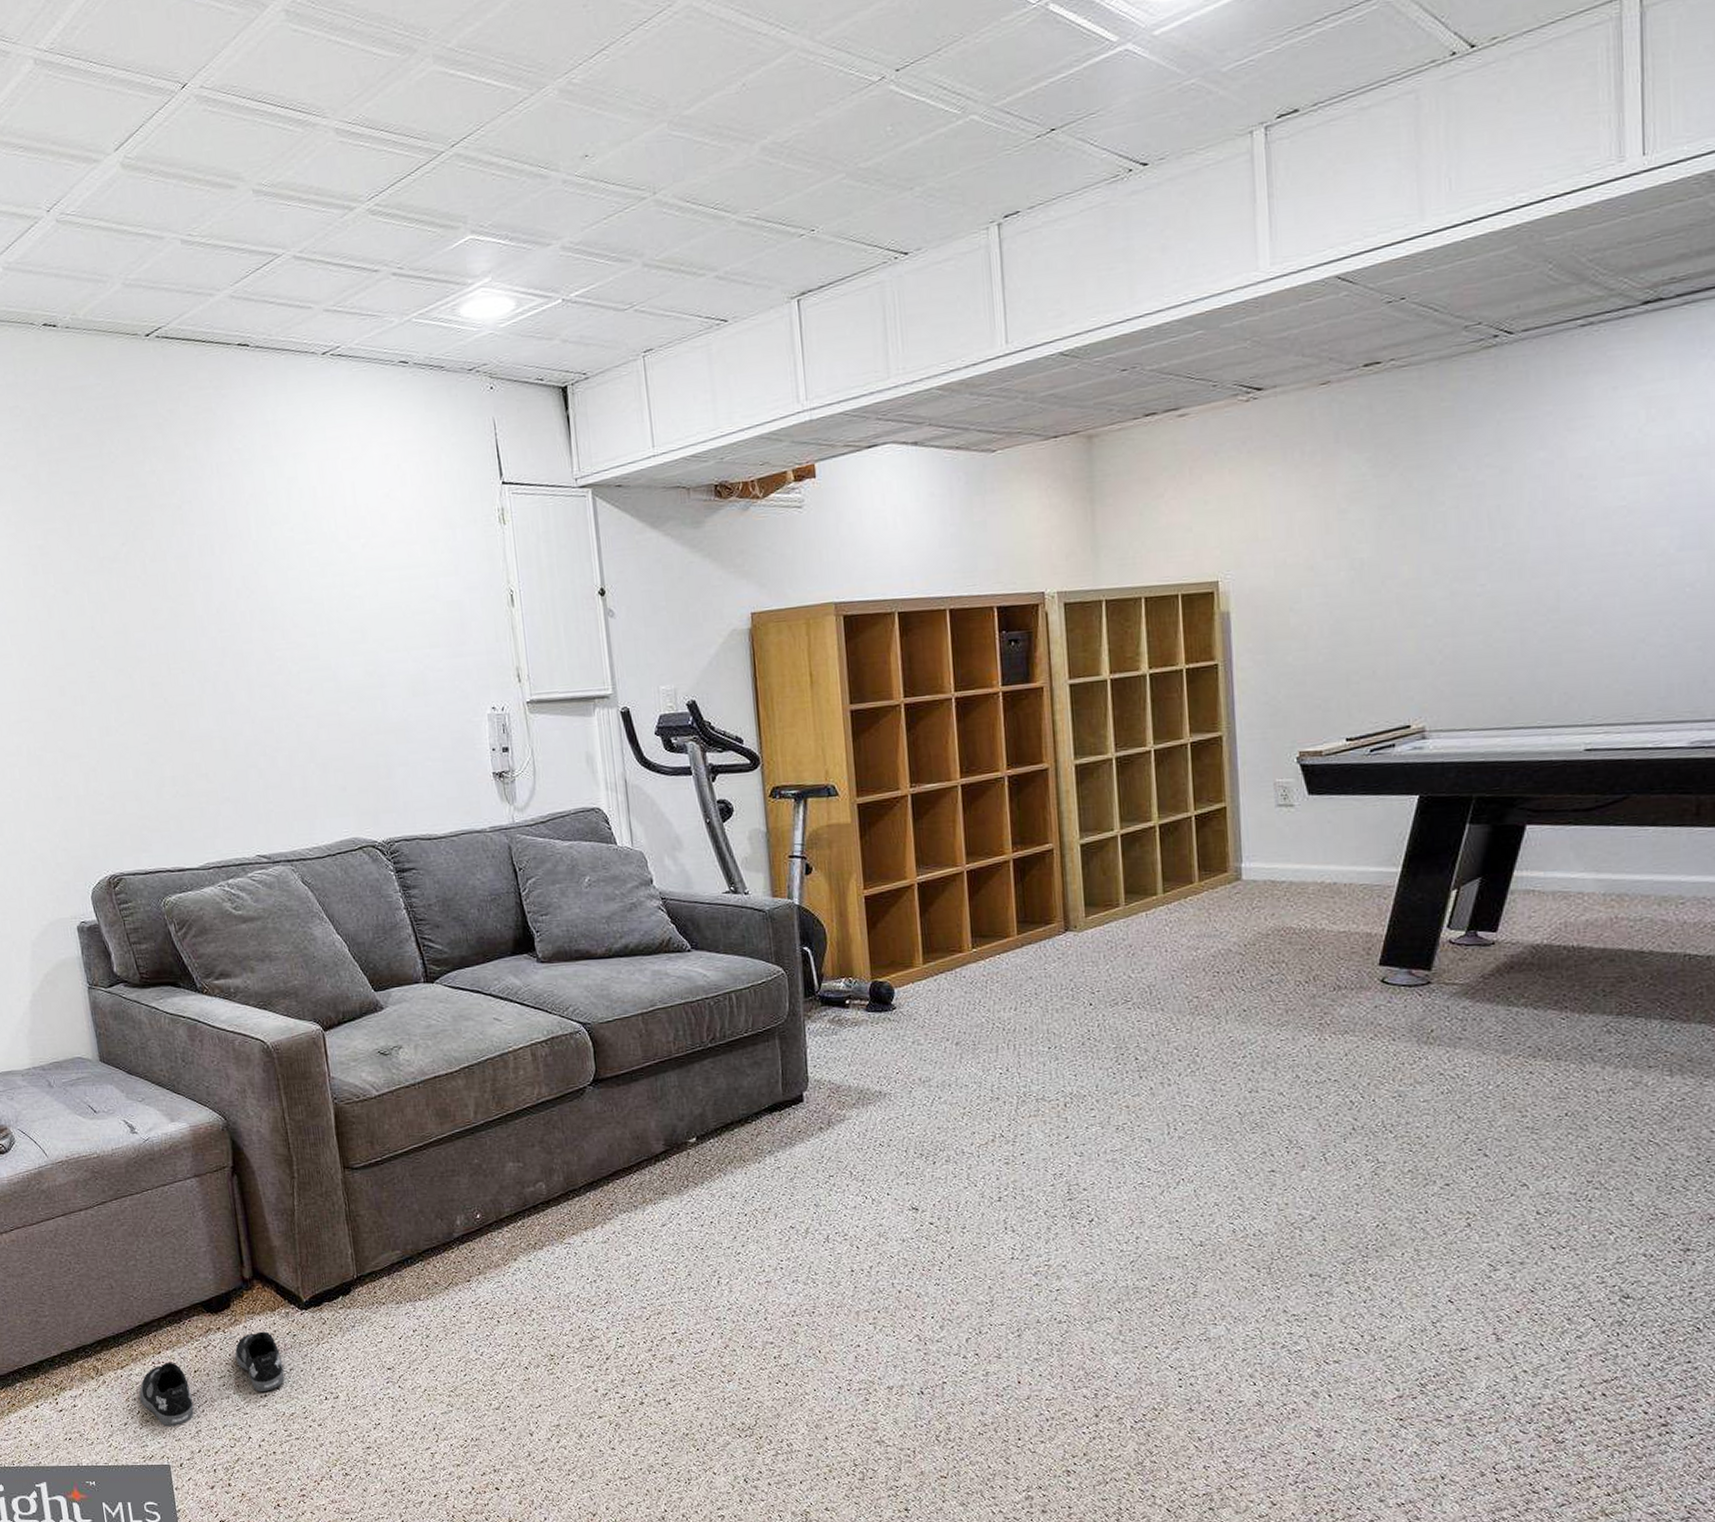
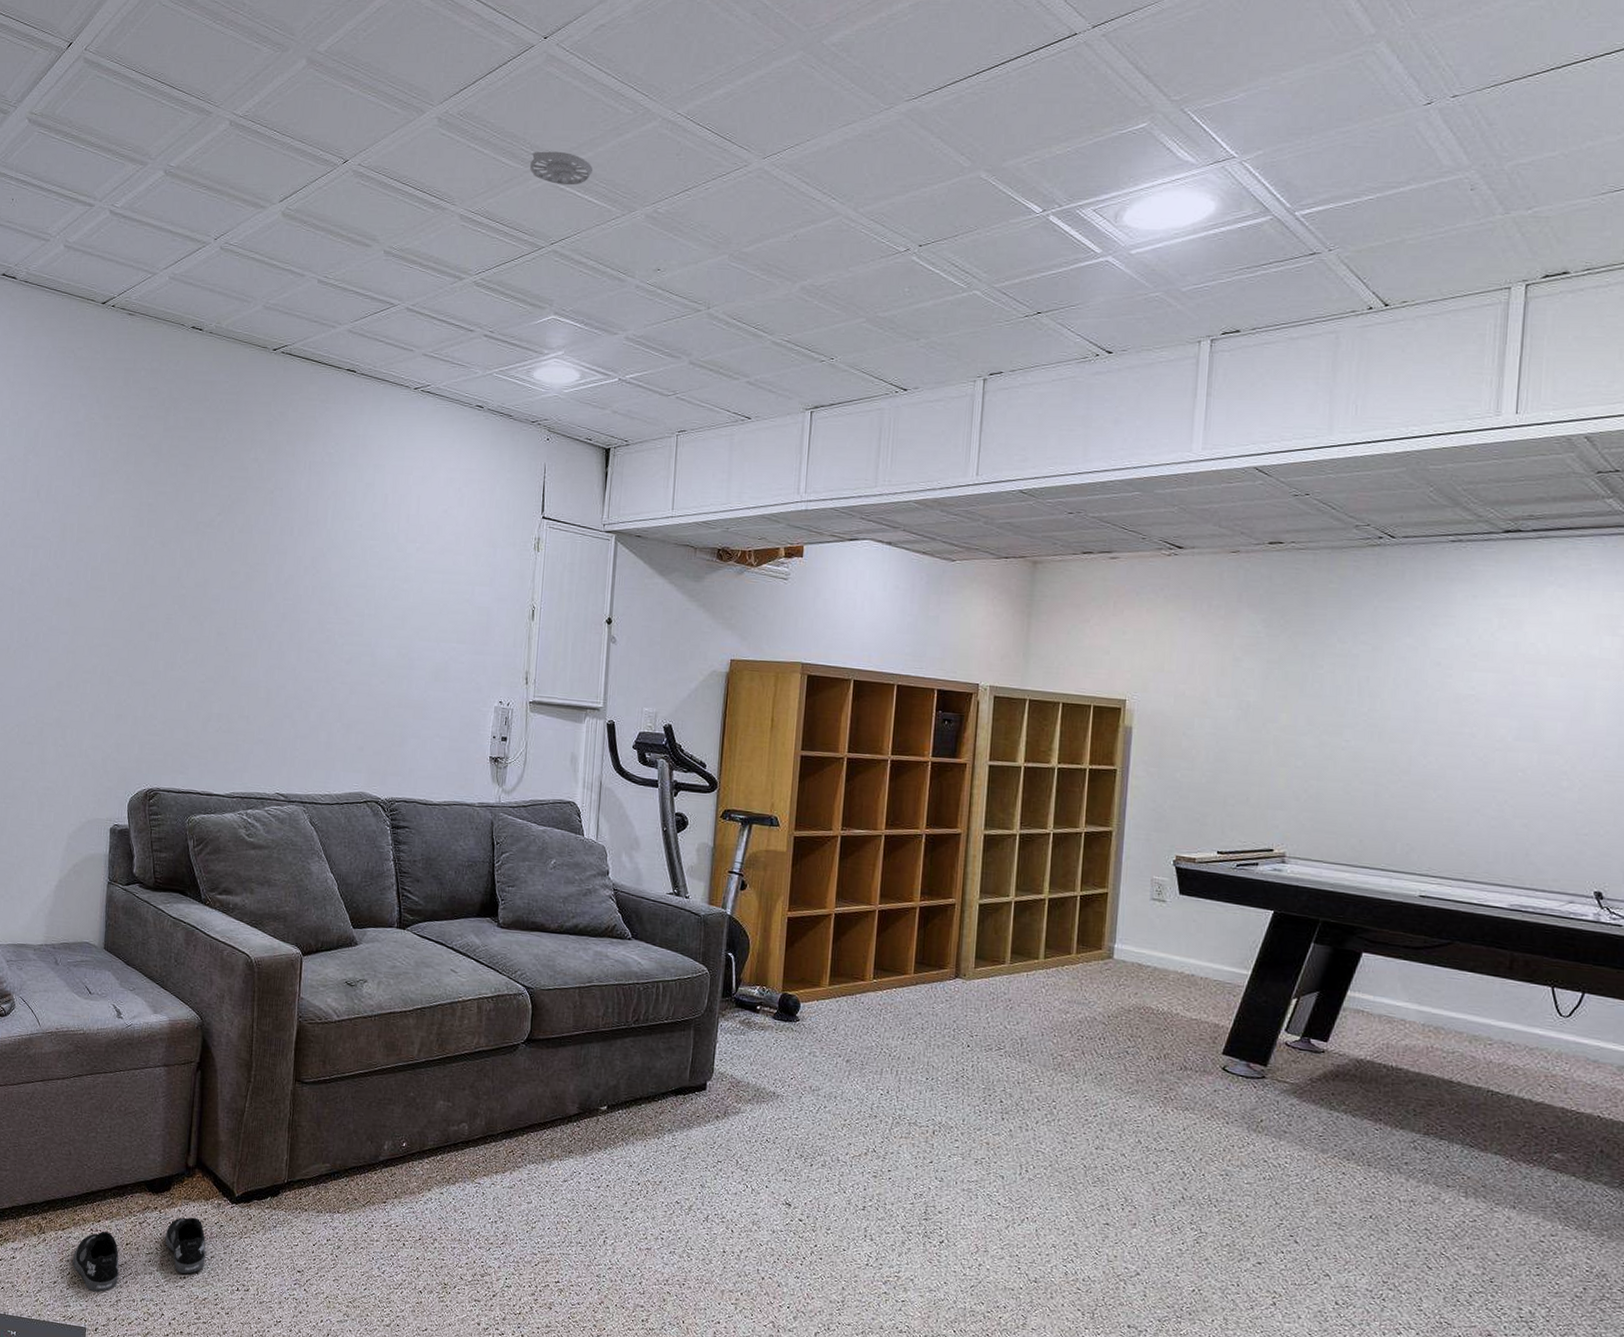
smoke detector: none [408,26,486,70] -> present [530,151,593,185]

